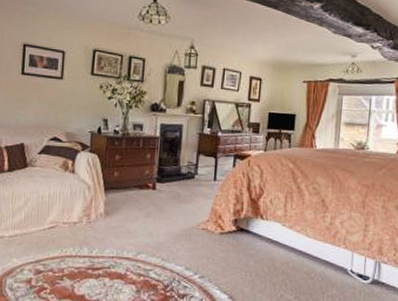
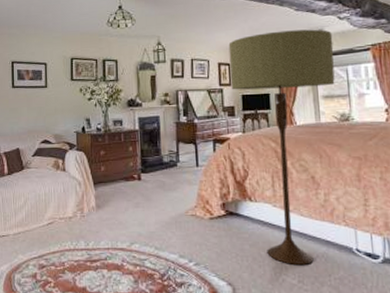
floor lamp: none [259,51,364,282] -> present [228,29,335,264]

